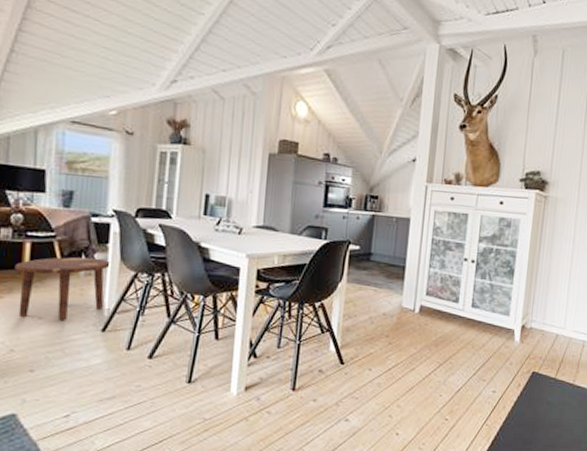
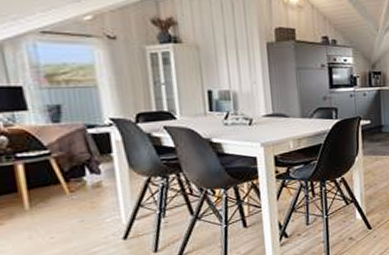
side table: present [14,257,111,322] -> none [10,169,120,240]

